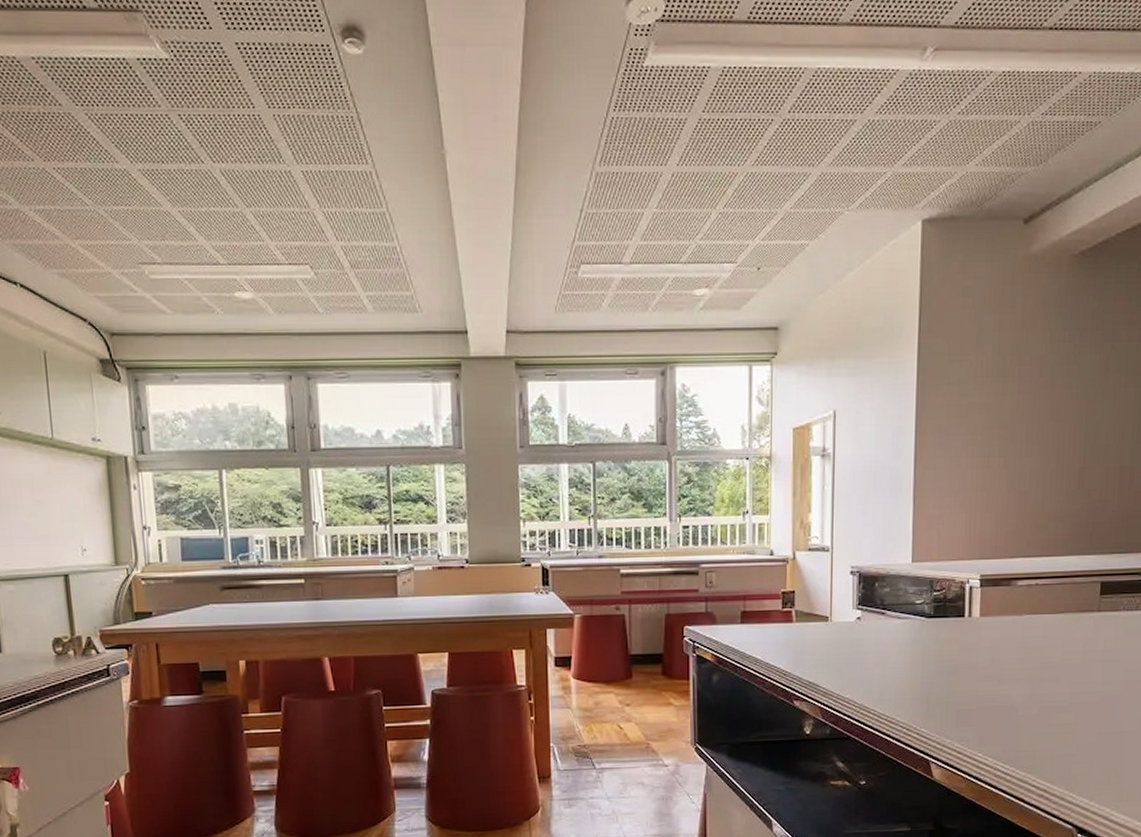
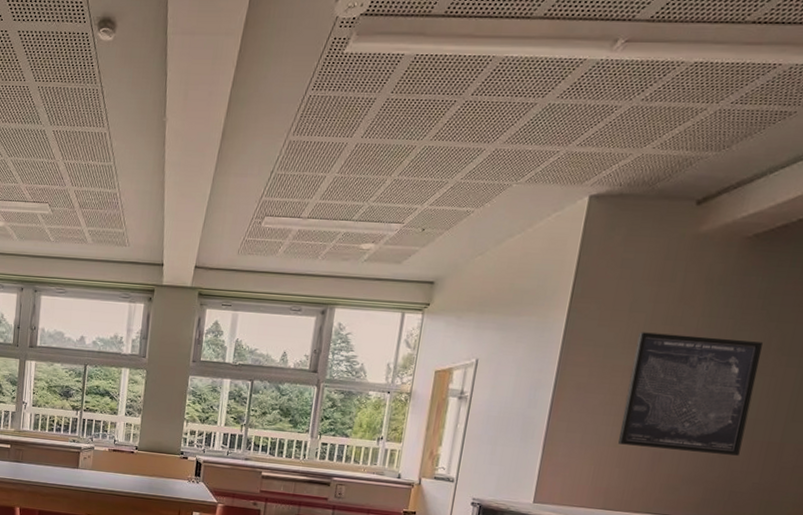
wall art: none [984,363,1103,487] -> present [618,332,763,456]

